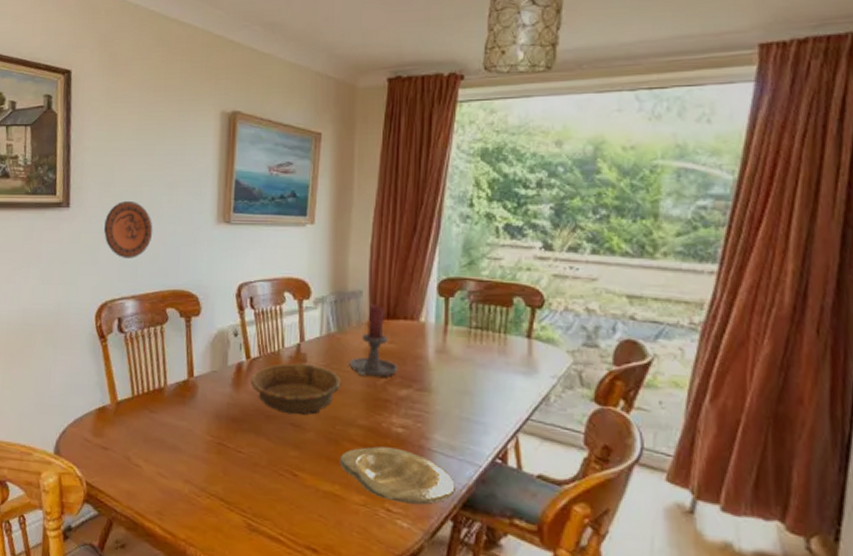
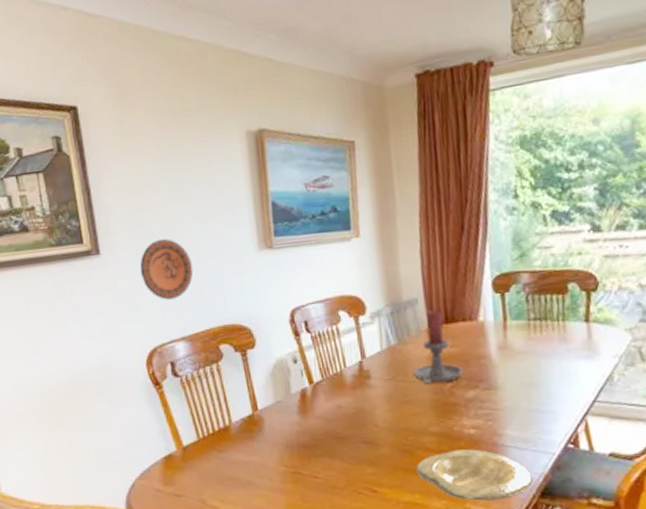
decorative bowl: present [251,363,341,416] -> none [317,379,408,433]

